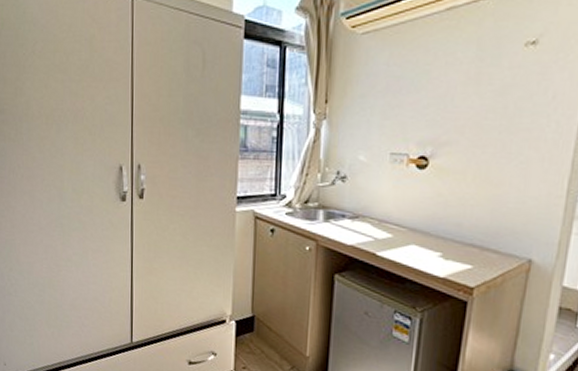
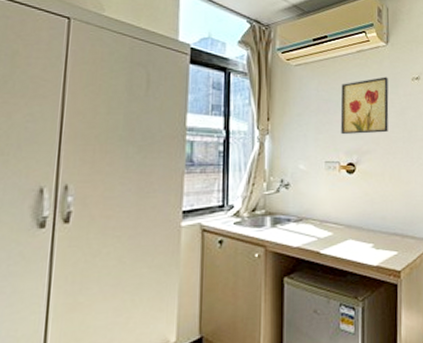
wall art: none [413,42,488,121] -> present [340,77,389,135]

